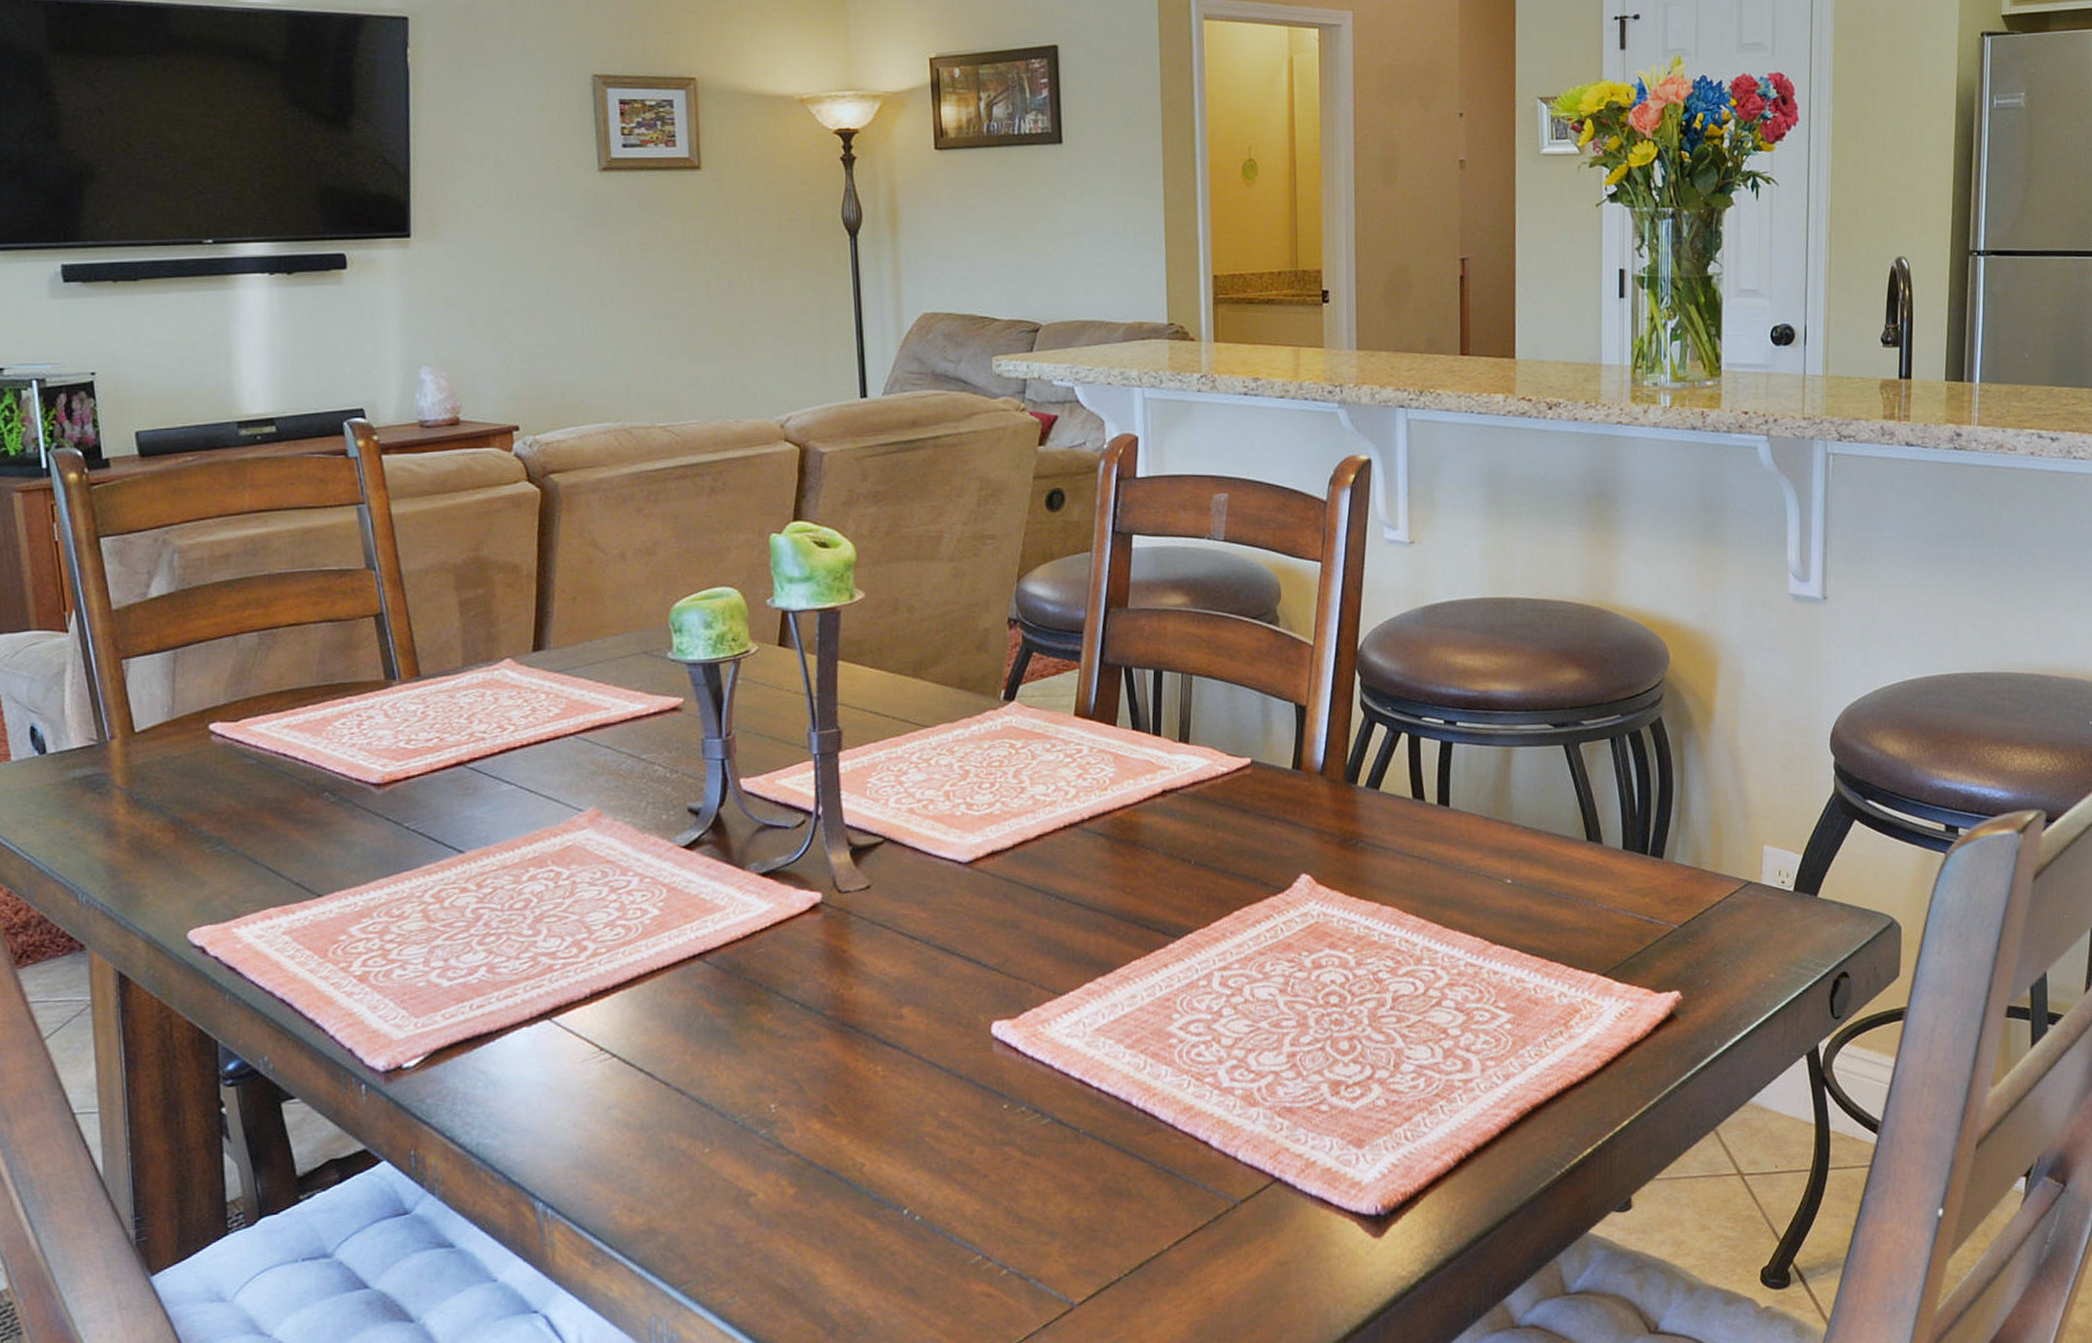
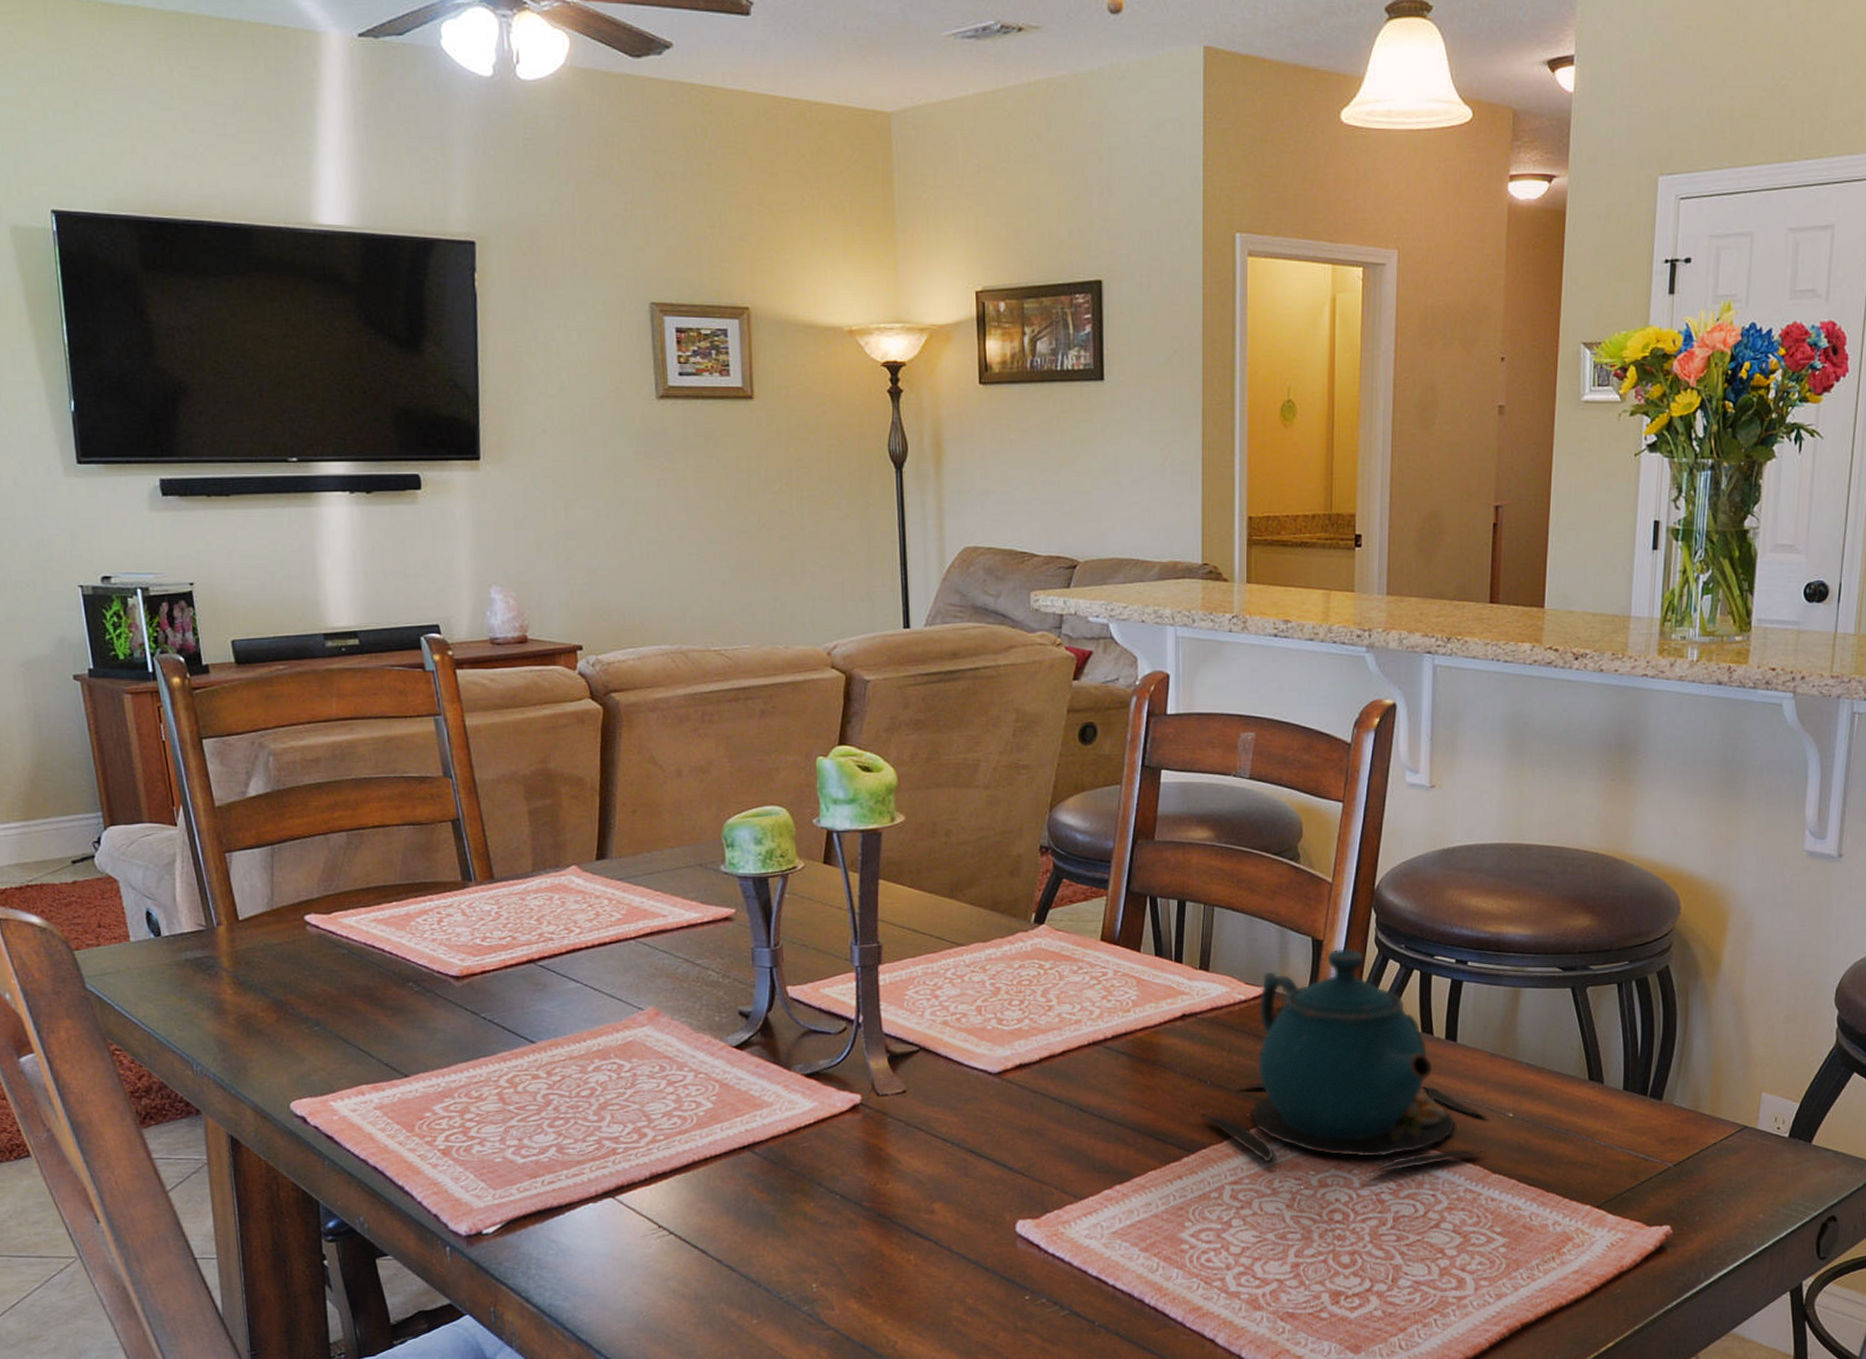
teapot: none [1185,713,1488,953] -> present [1200,949,1488,1175]

